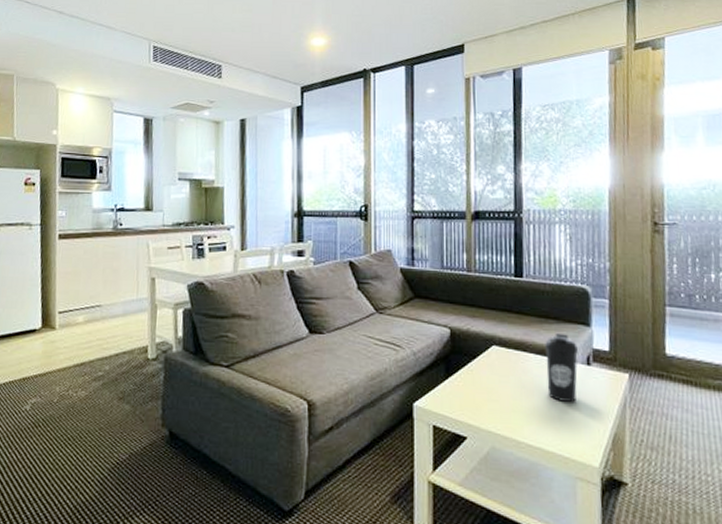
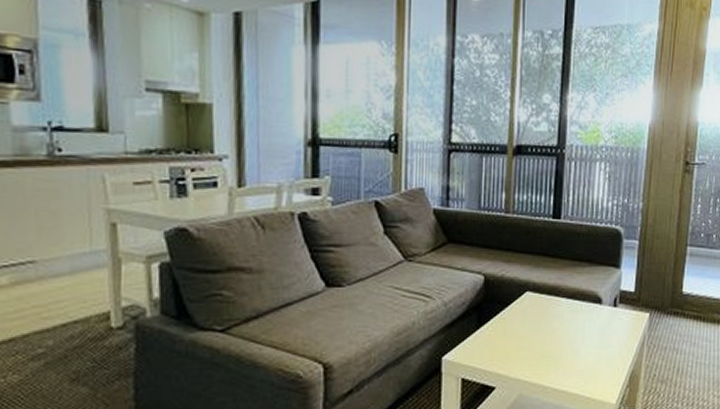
water bottle: present [545,332,578,402] -> none [576,275,607,344]

